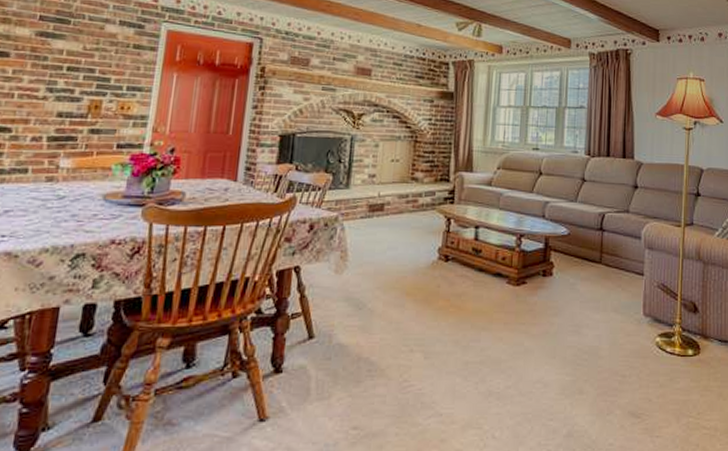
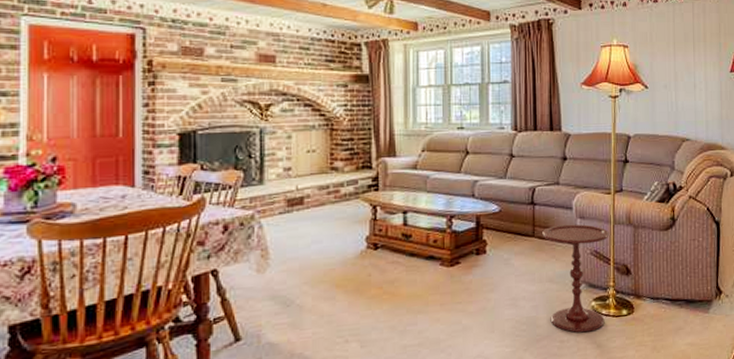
side table: none [609,254,678,369] -> present [542,224,609,333]

